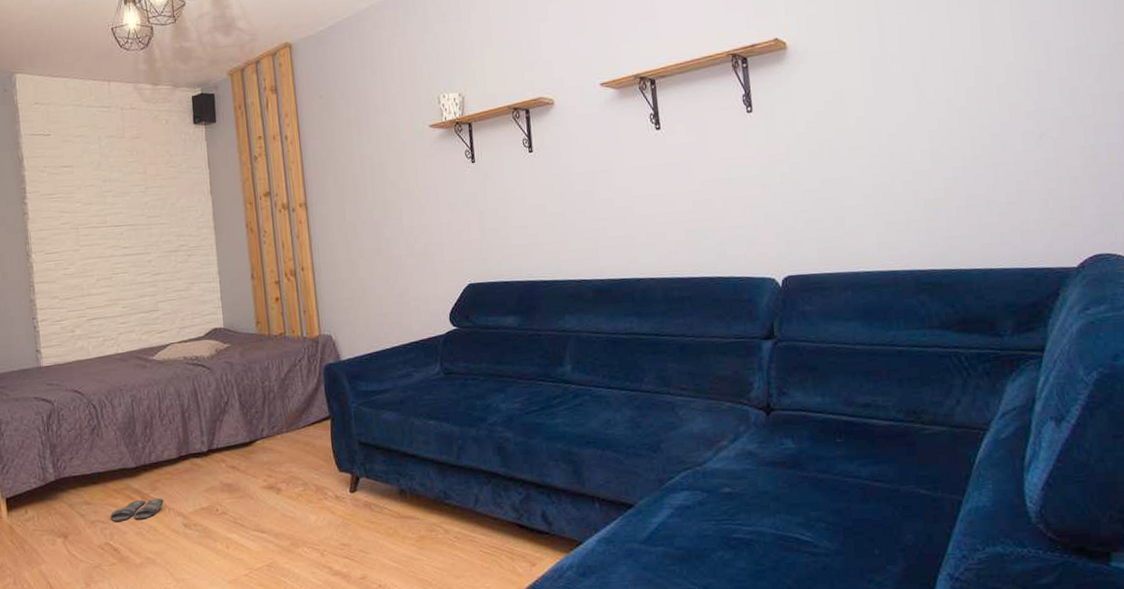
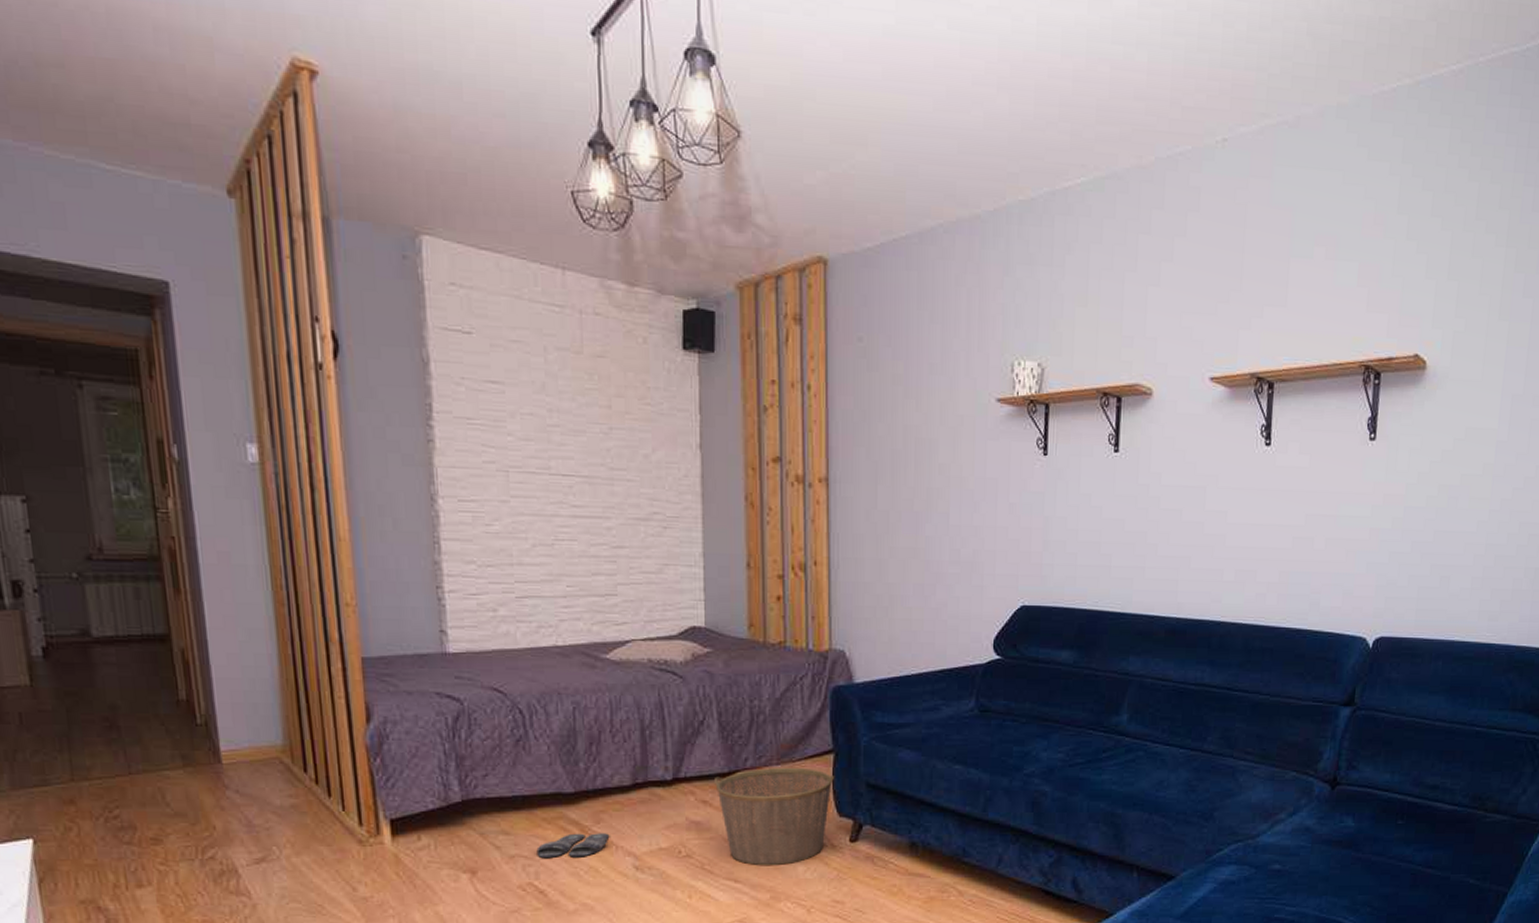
basket: none [239,433,334,517] -> present [713,767,835,865]

